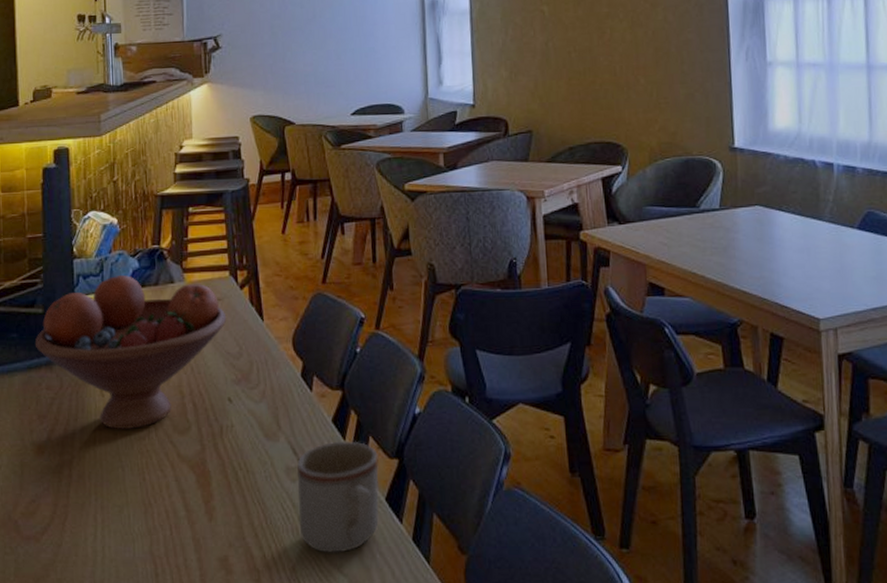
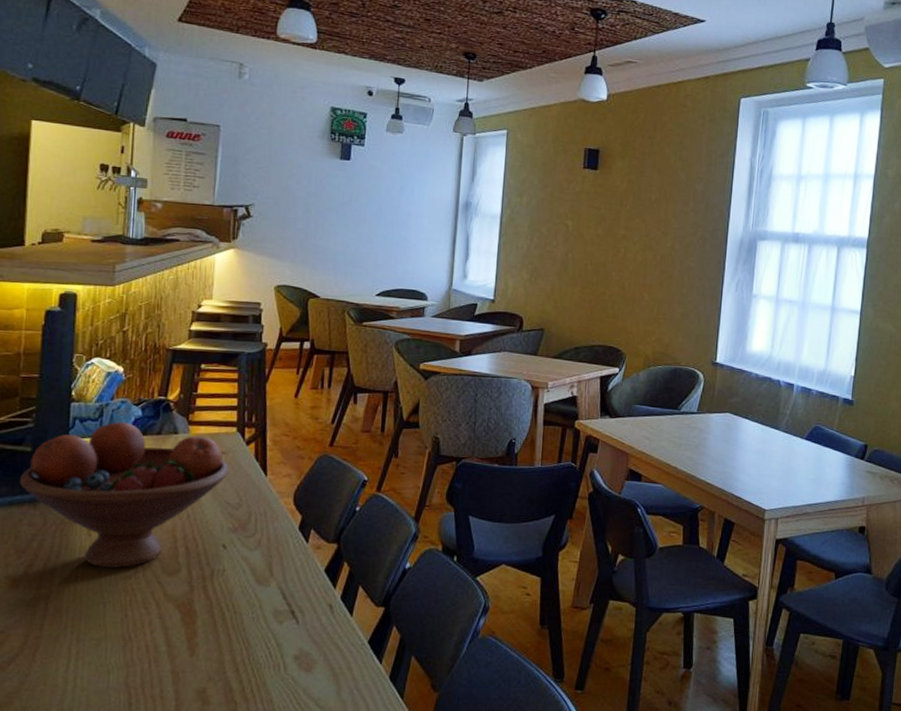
mug: present [297,441,379,553] -> none [281,589,366,688]

